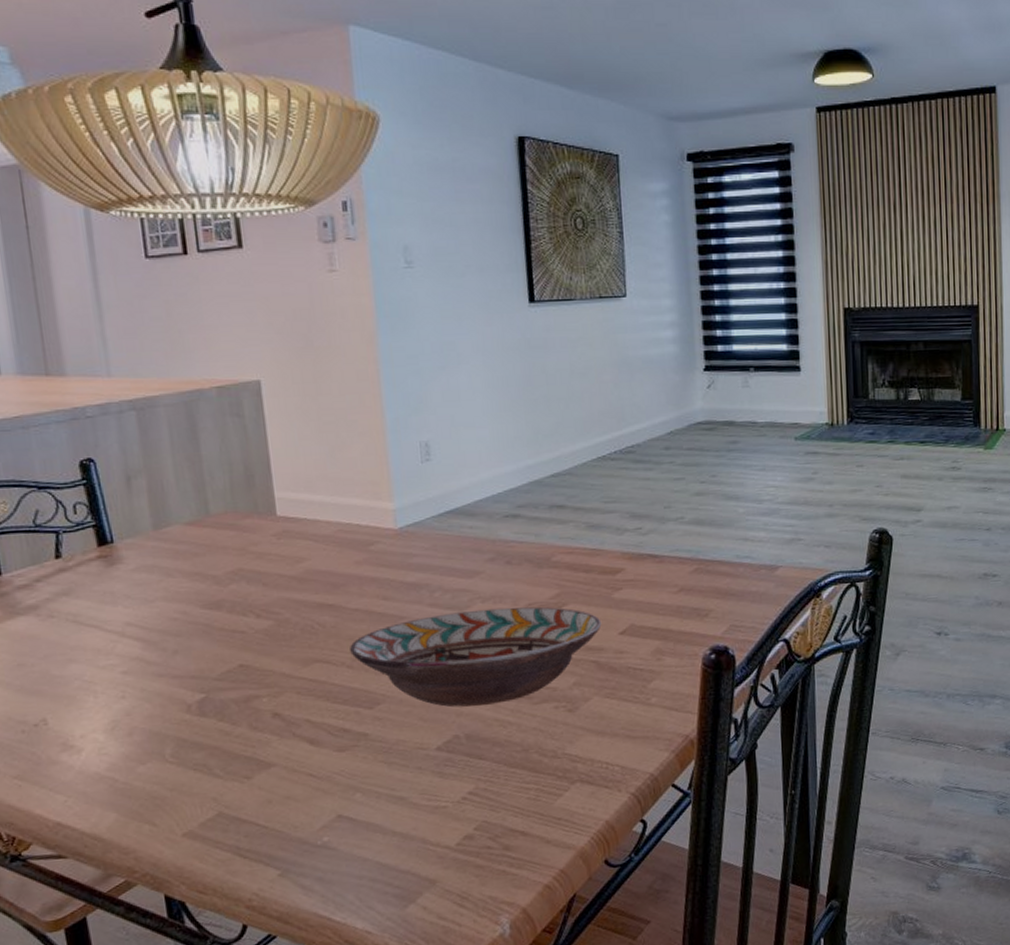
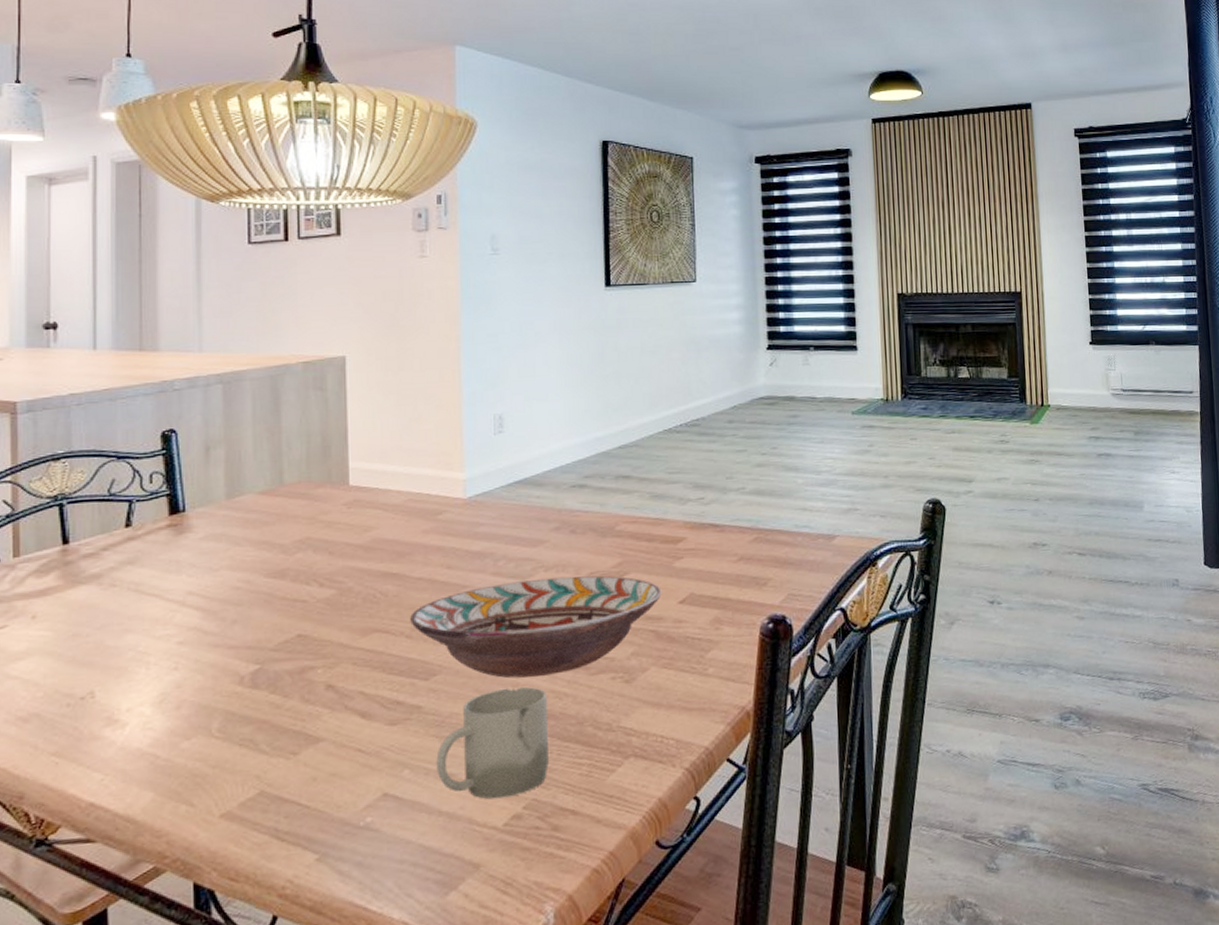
cup: none [386,716,497,821] -> present [436,687,549,799]

